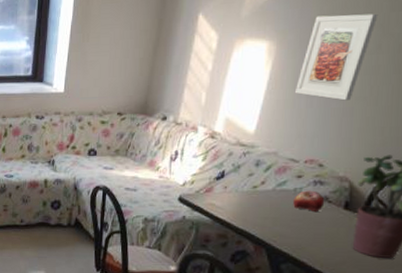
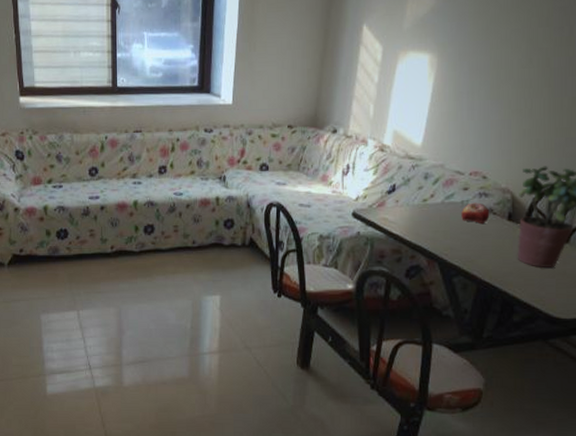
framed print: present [294,13,379,101] -> none [456,28,528,113]

